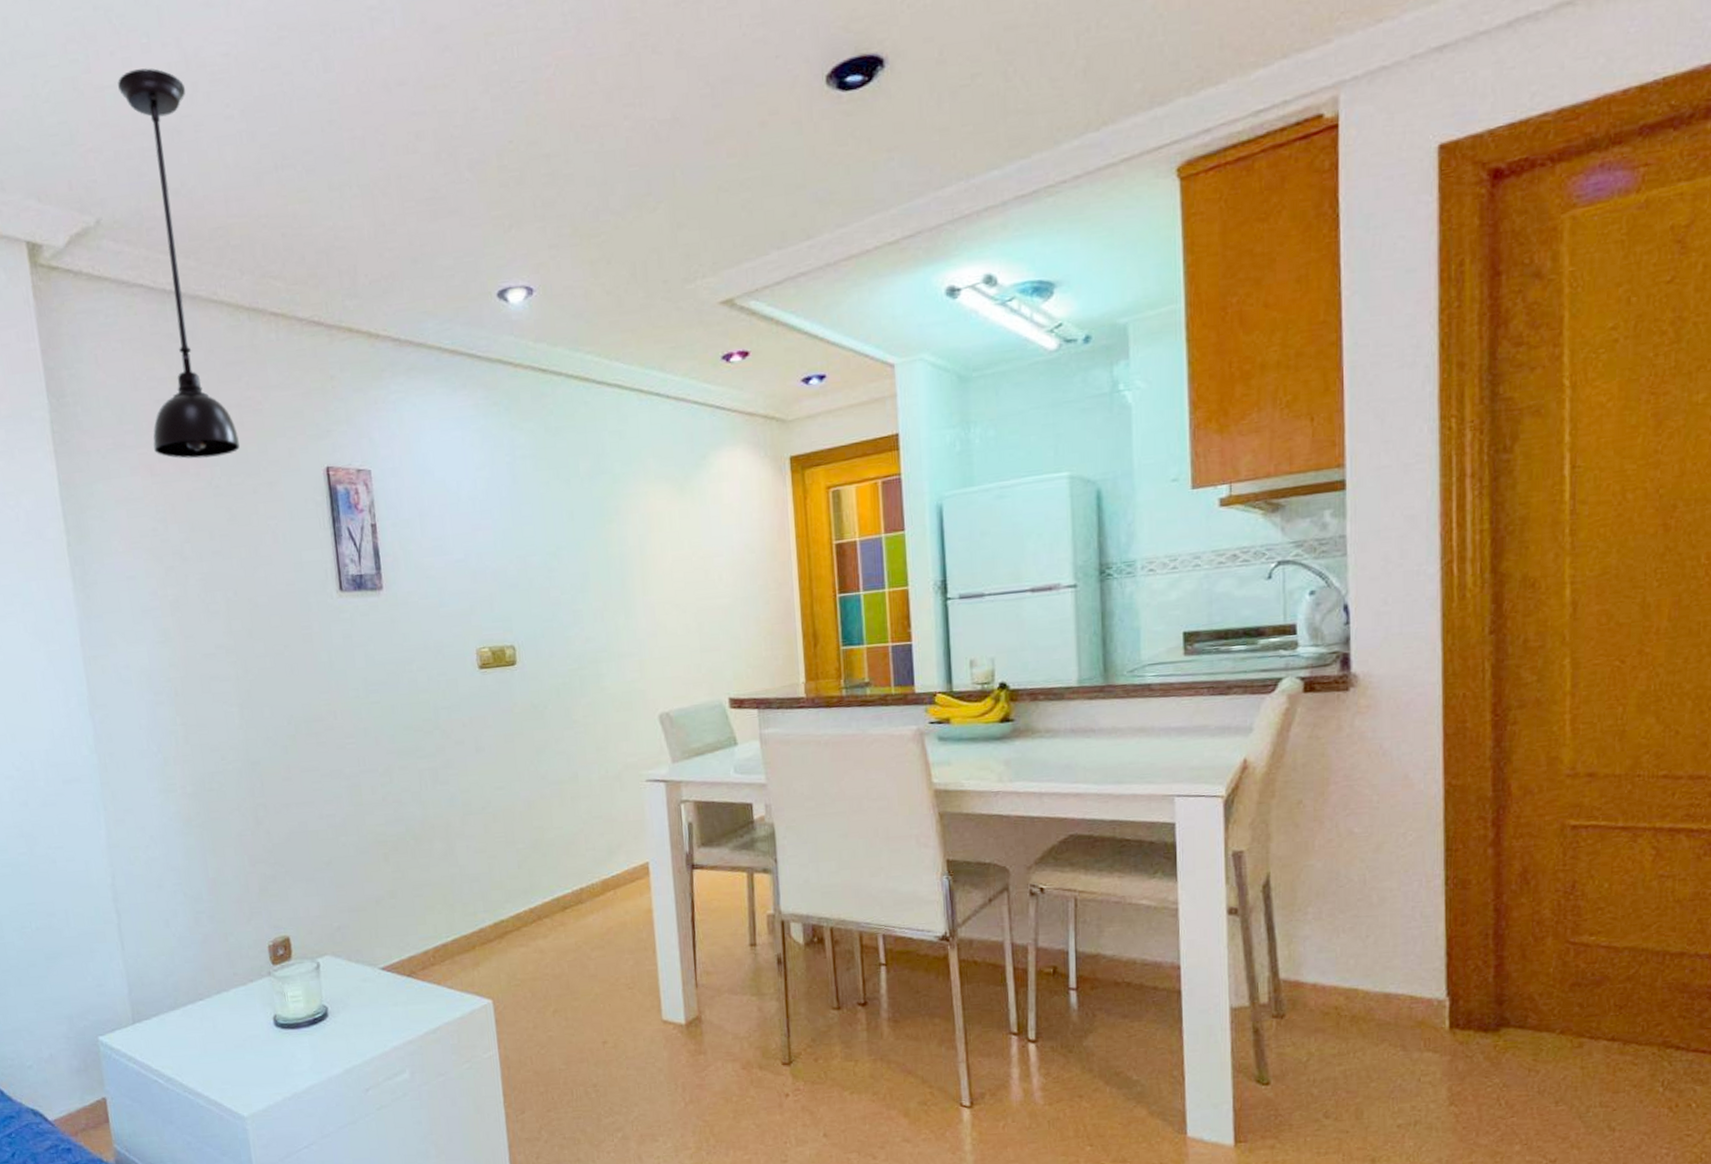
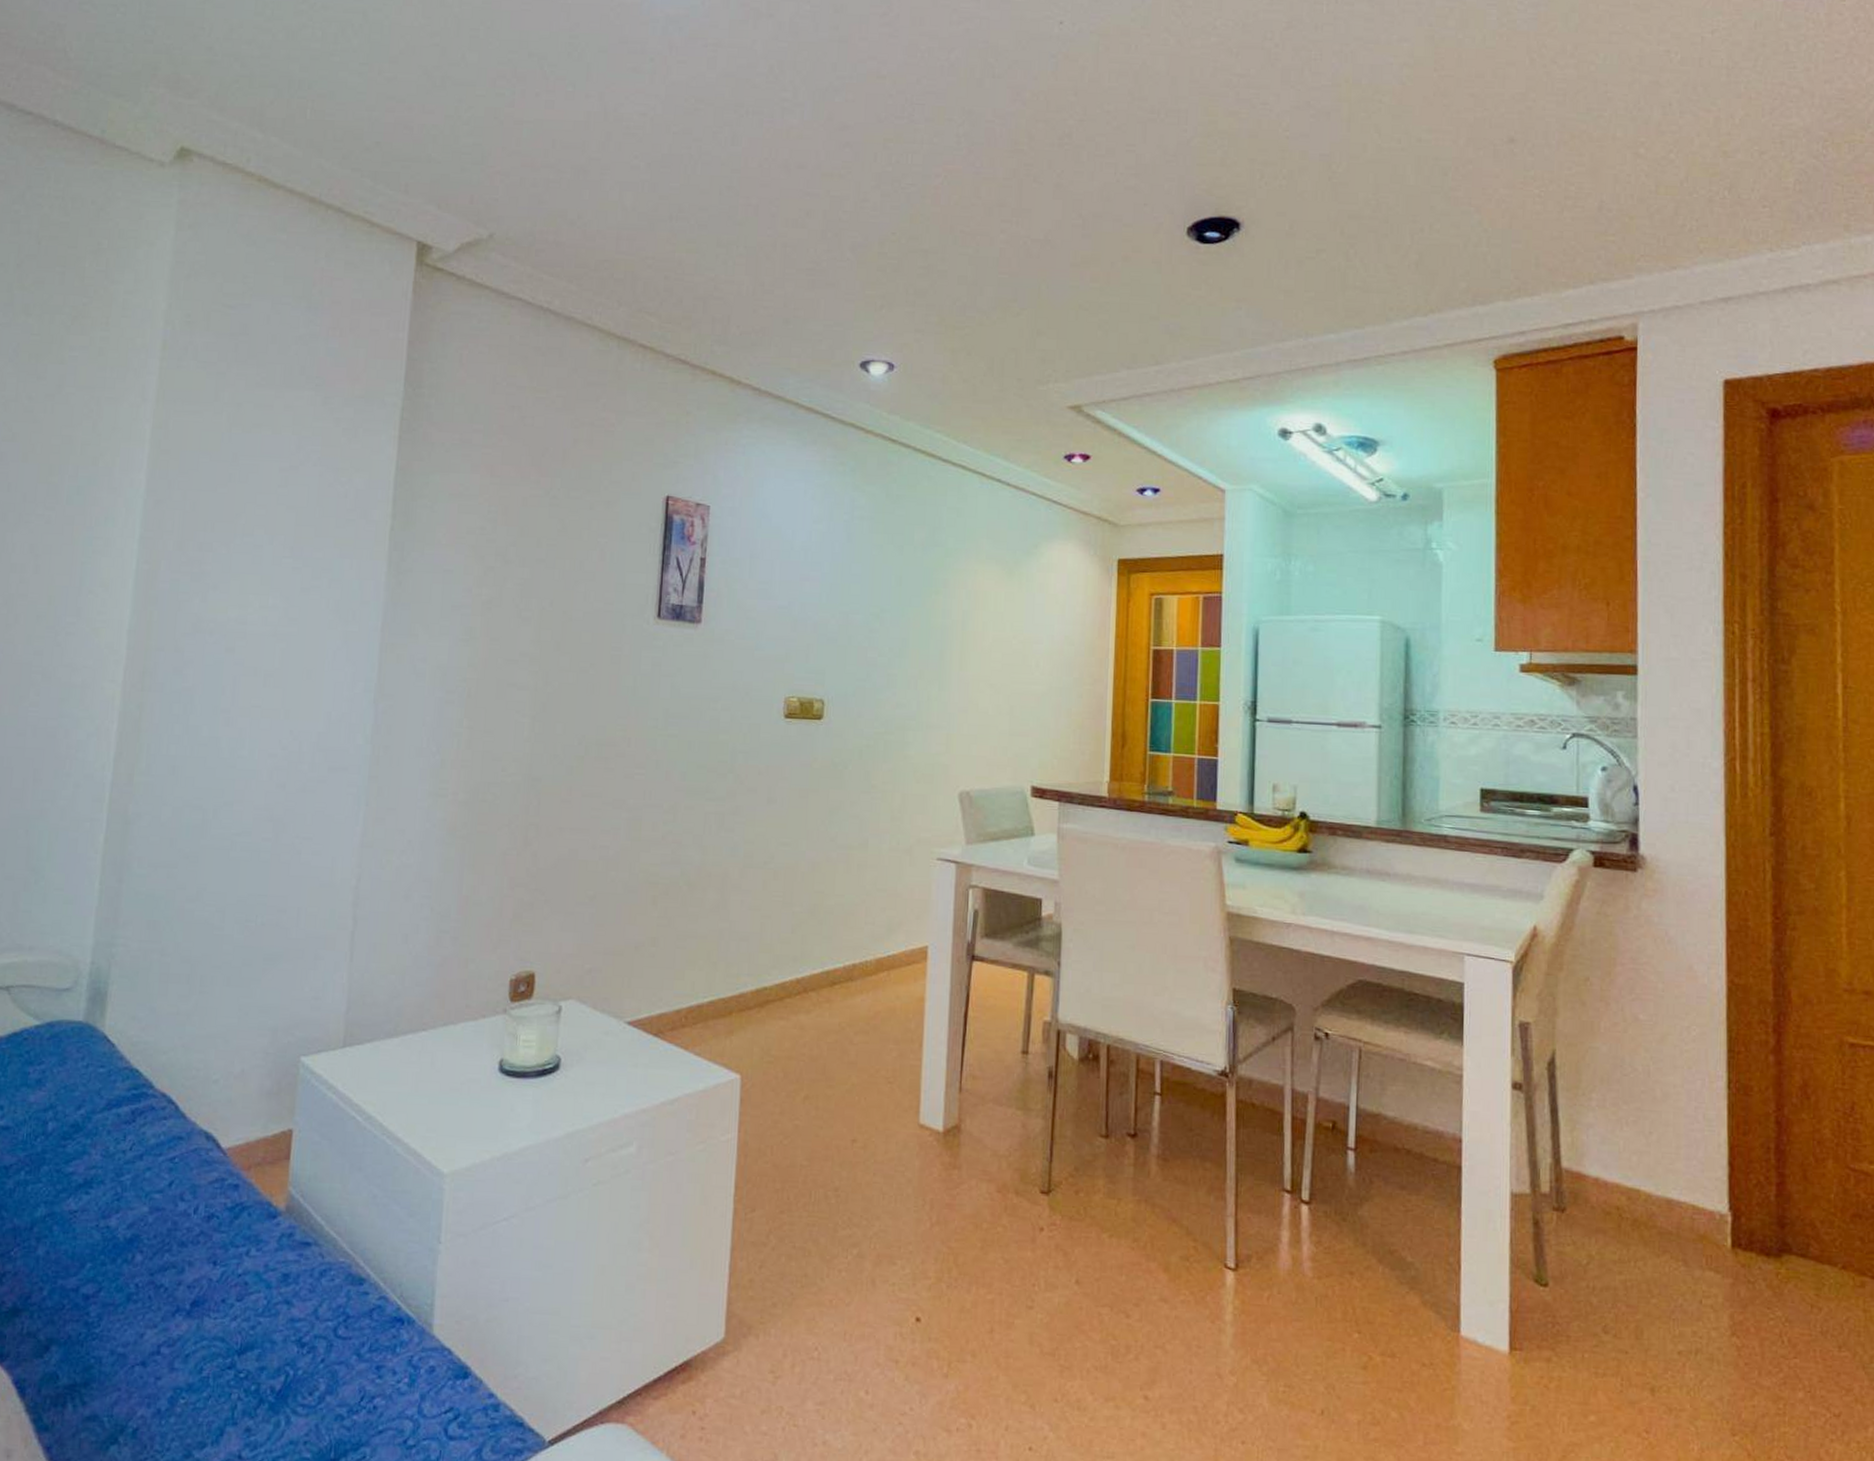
light fixture: present [118,68,240,459] -> none [499,112,600,469]

